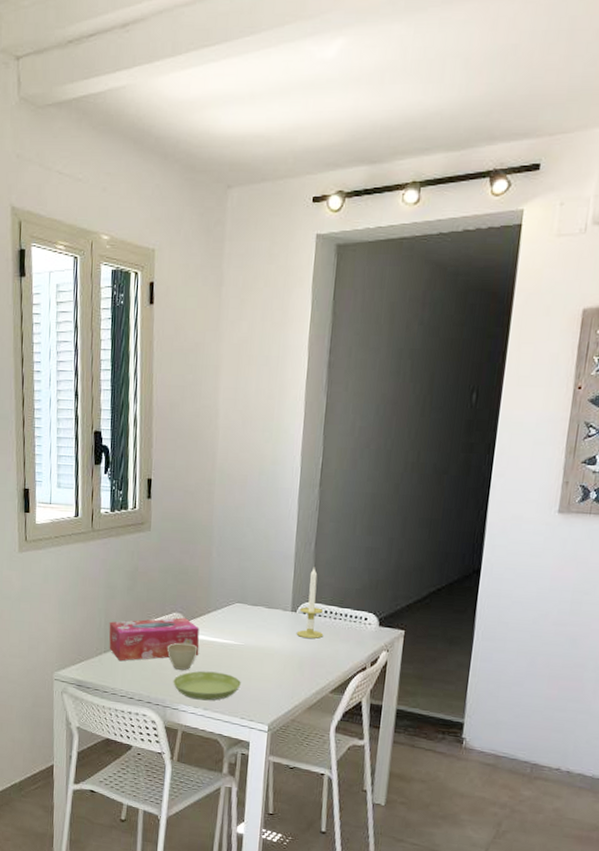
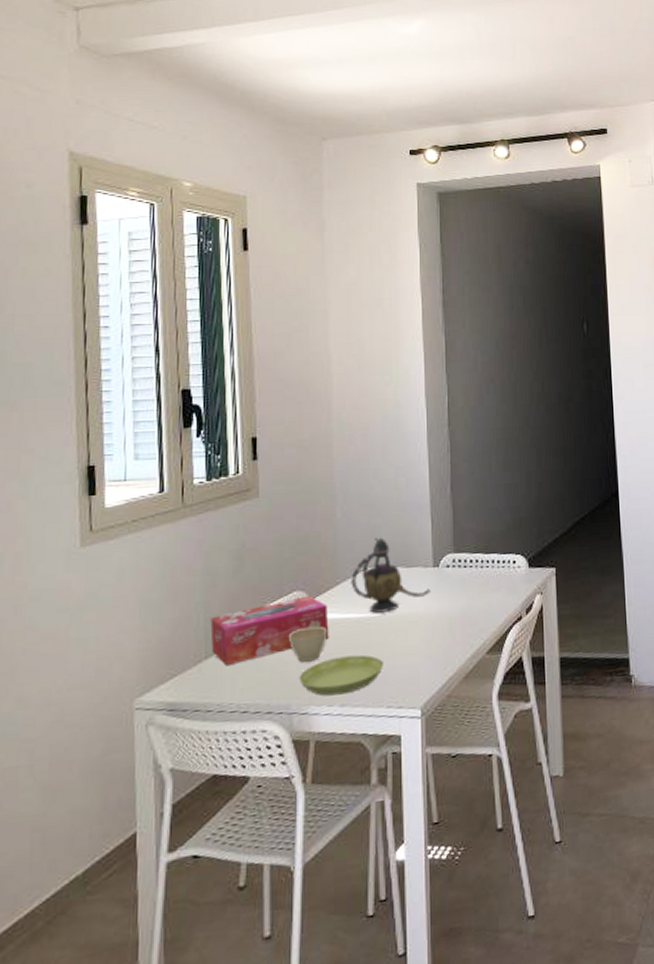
teapot: none [220,578,287,643] -> present [351,537,431,613]
candle: present [296,567,324,639] -> none [441,513,472,595]

